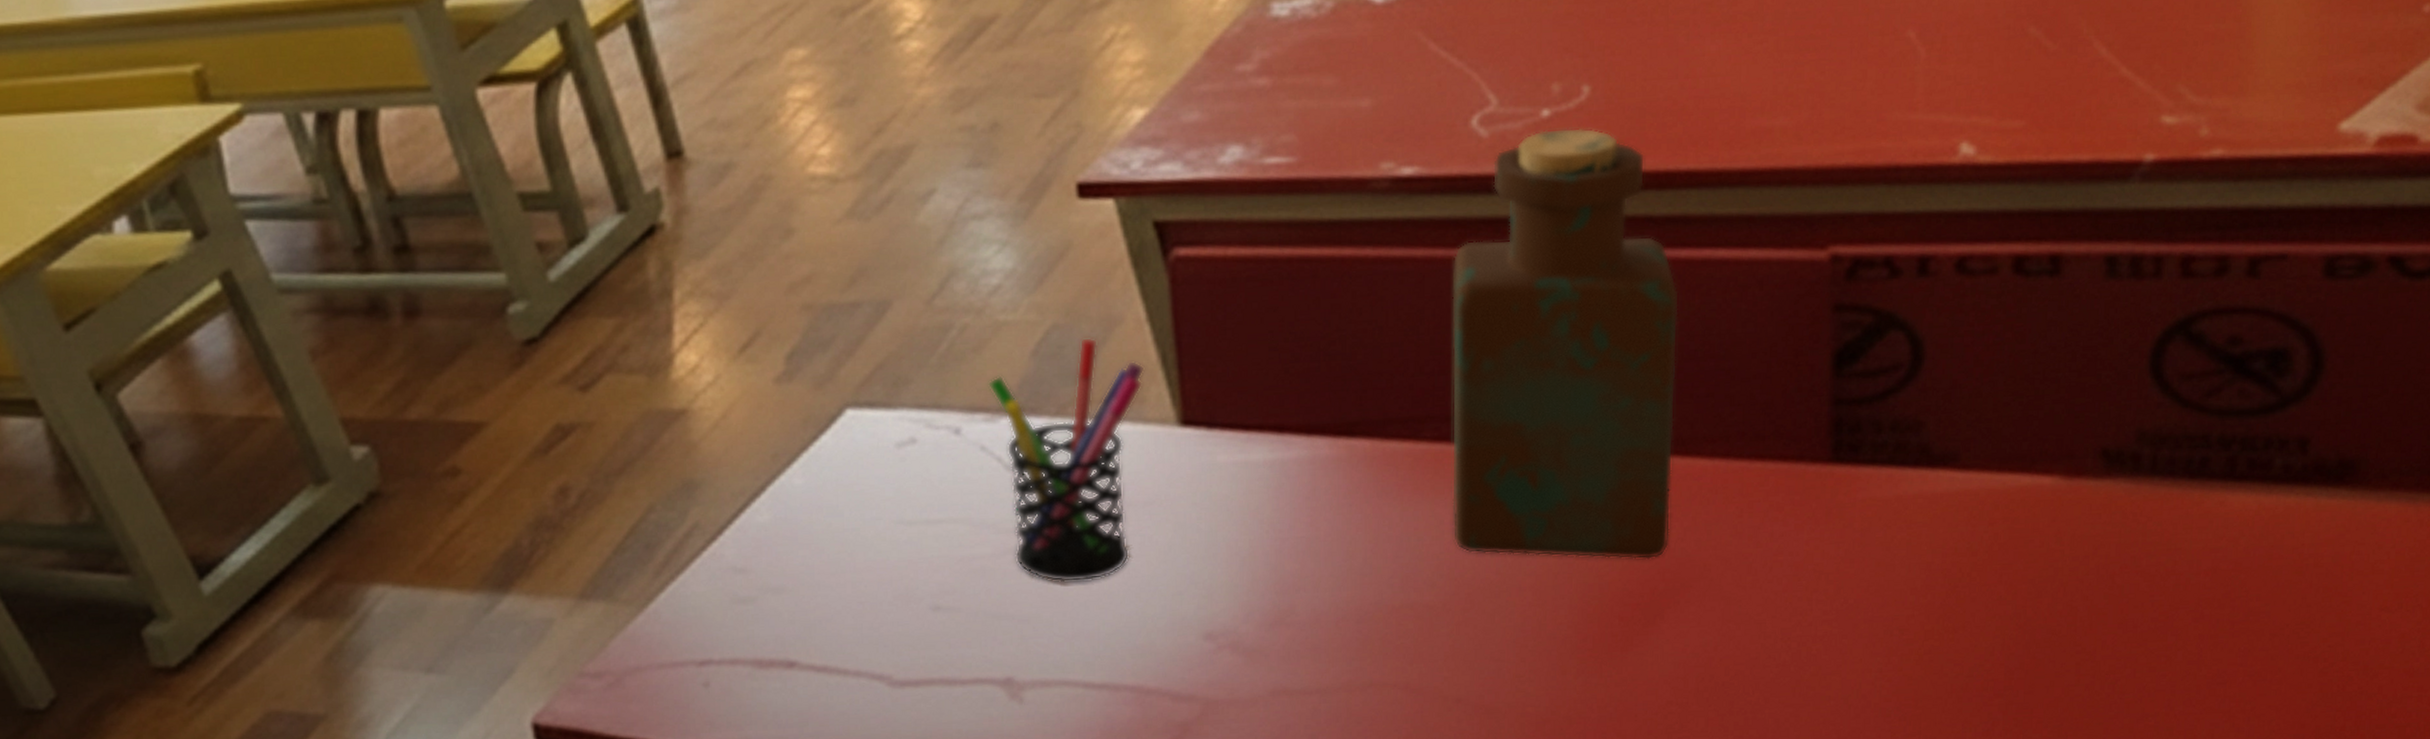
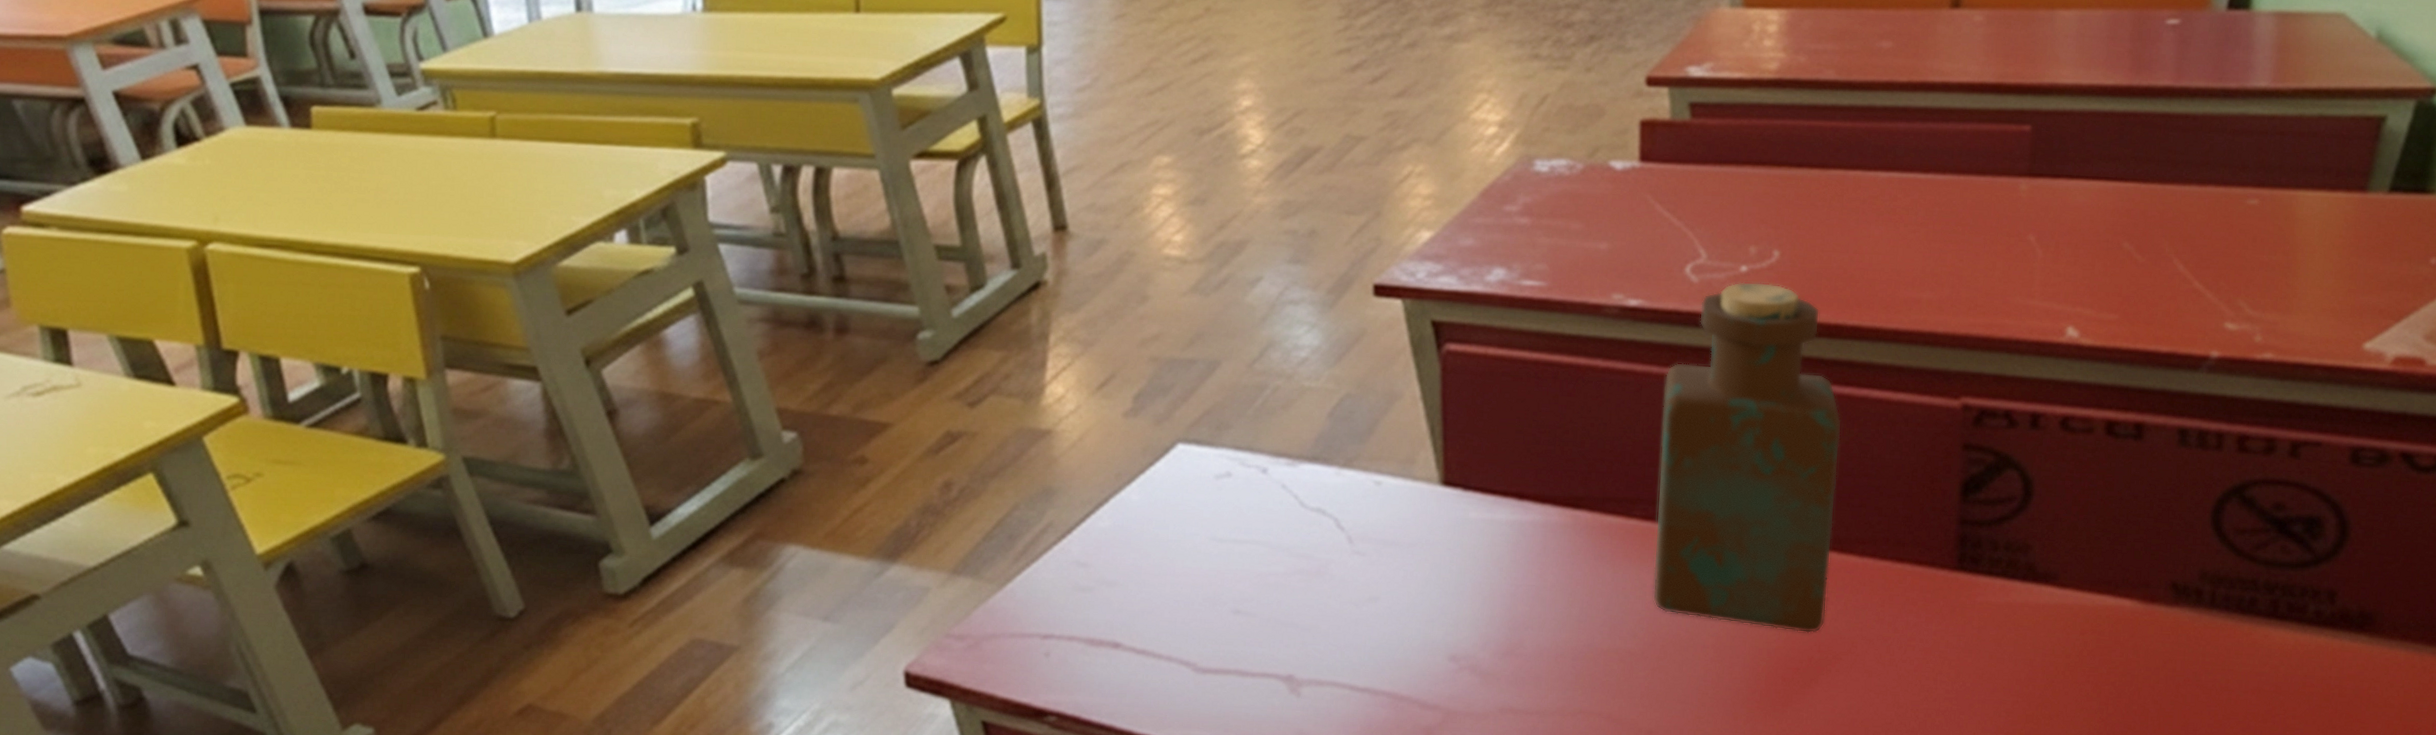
pen holder: present [988,336,1145,583] -> none [1292,406,1417,603]

